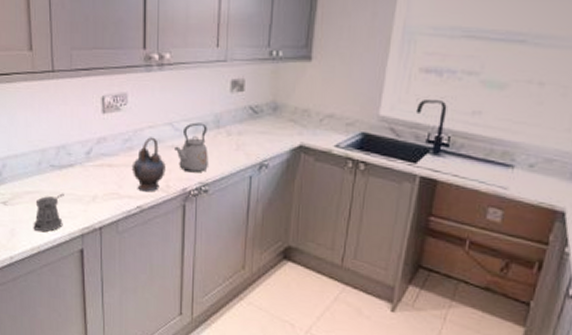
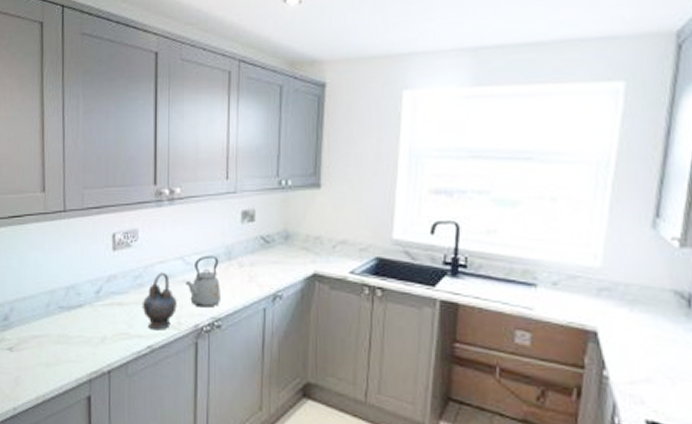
pepper shaker: present [33,193,64,233] -> none [39,336,72,379]

